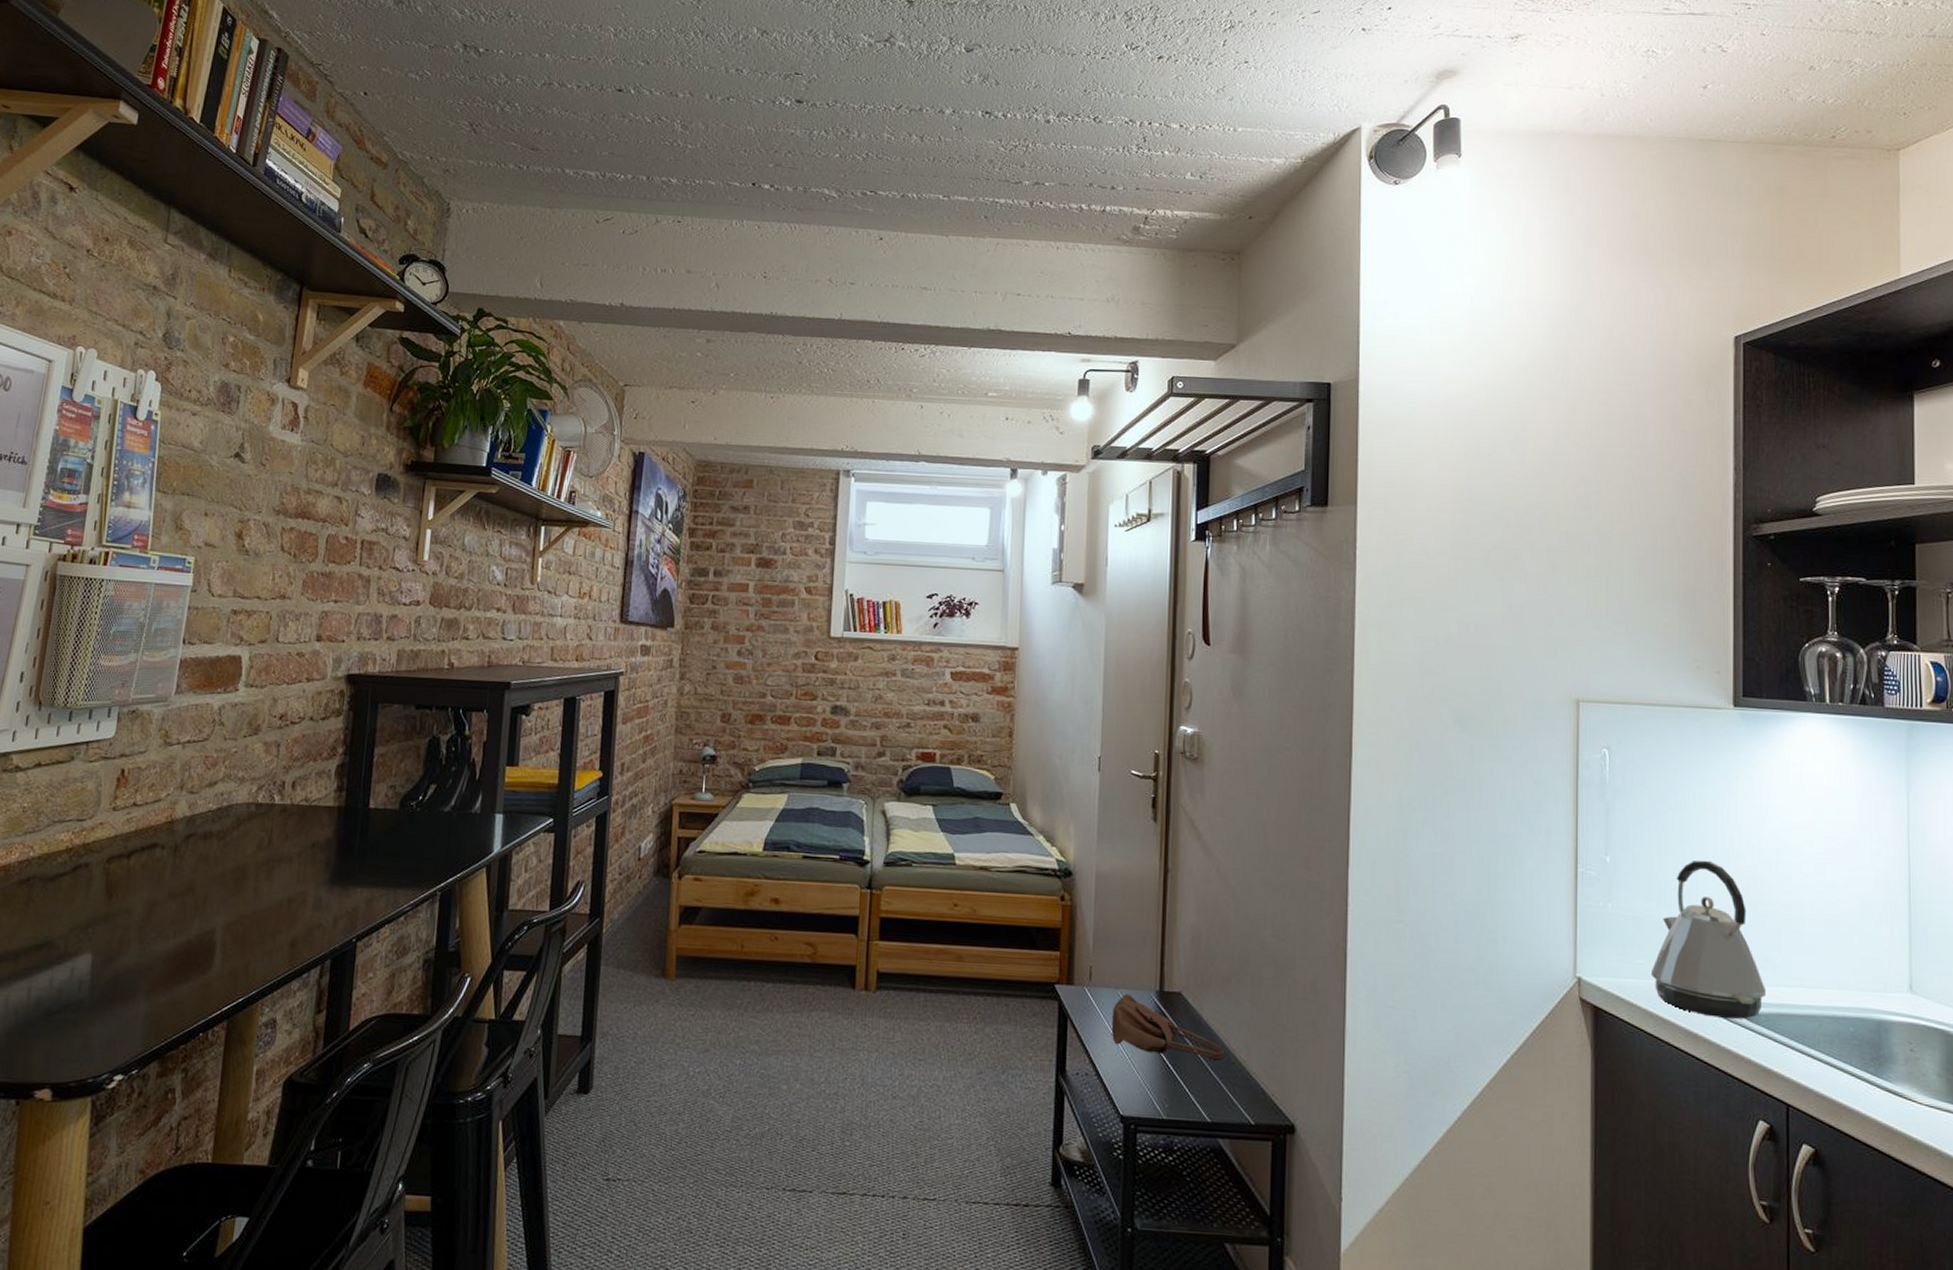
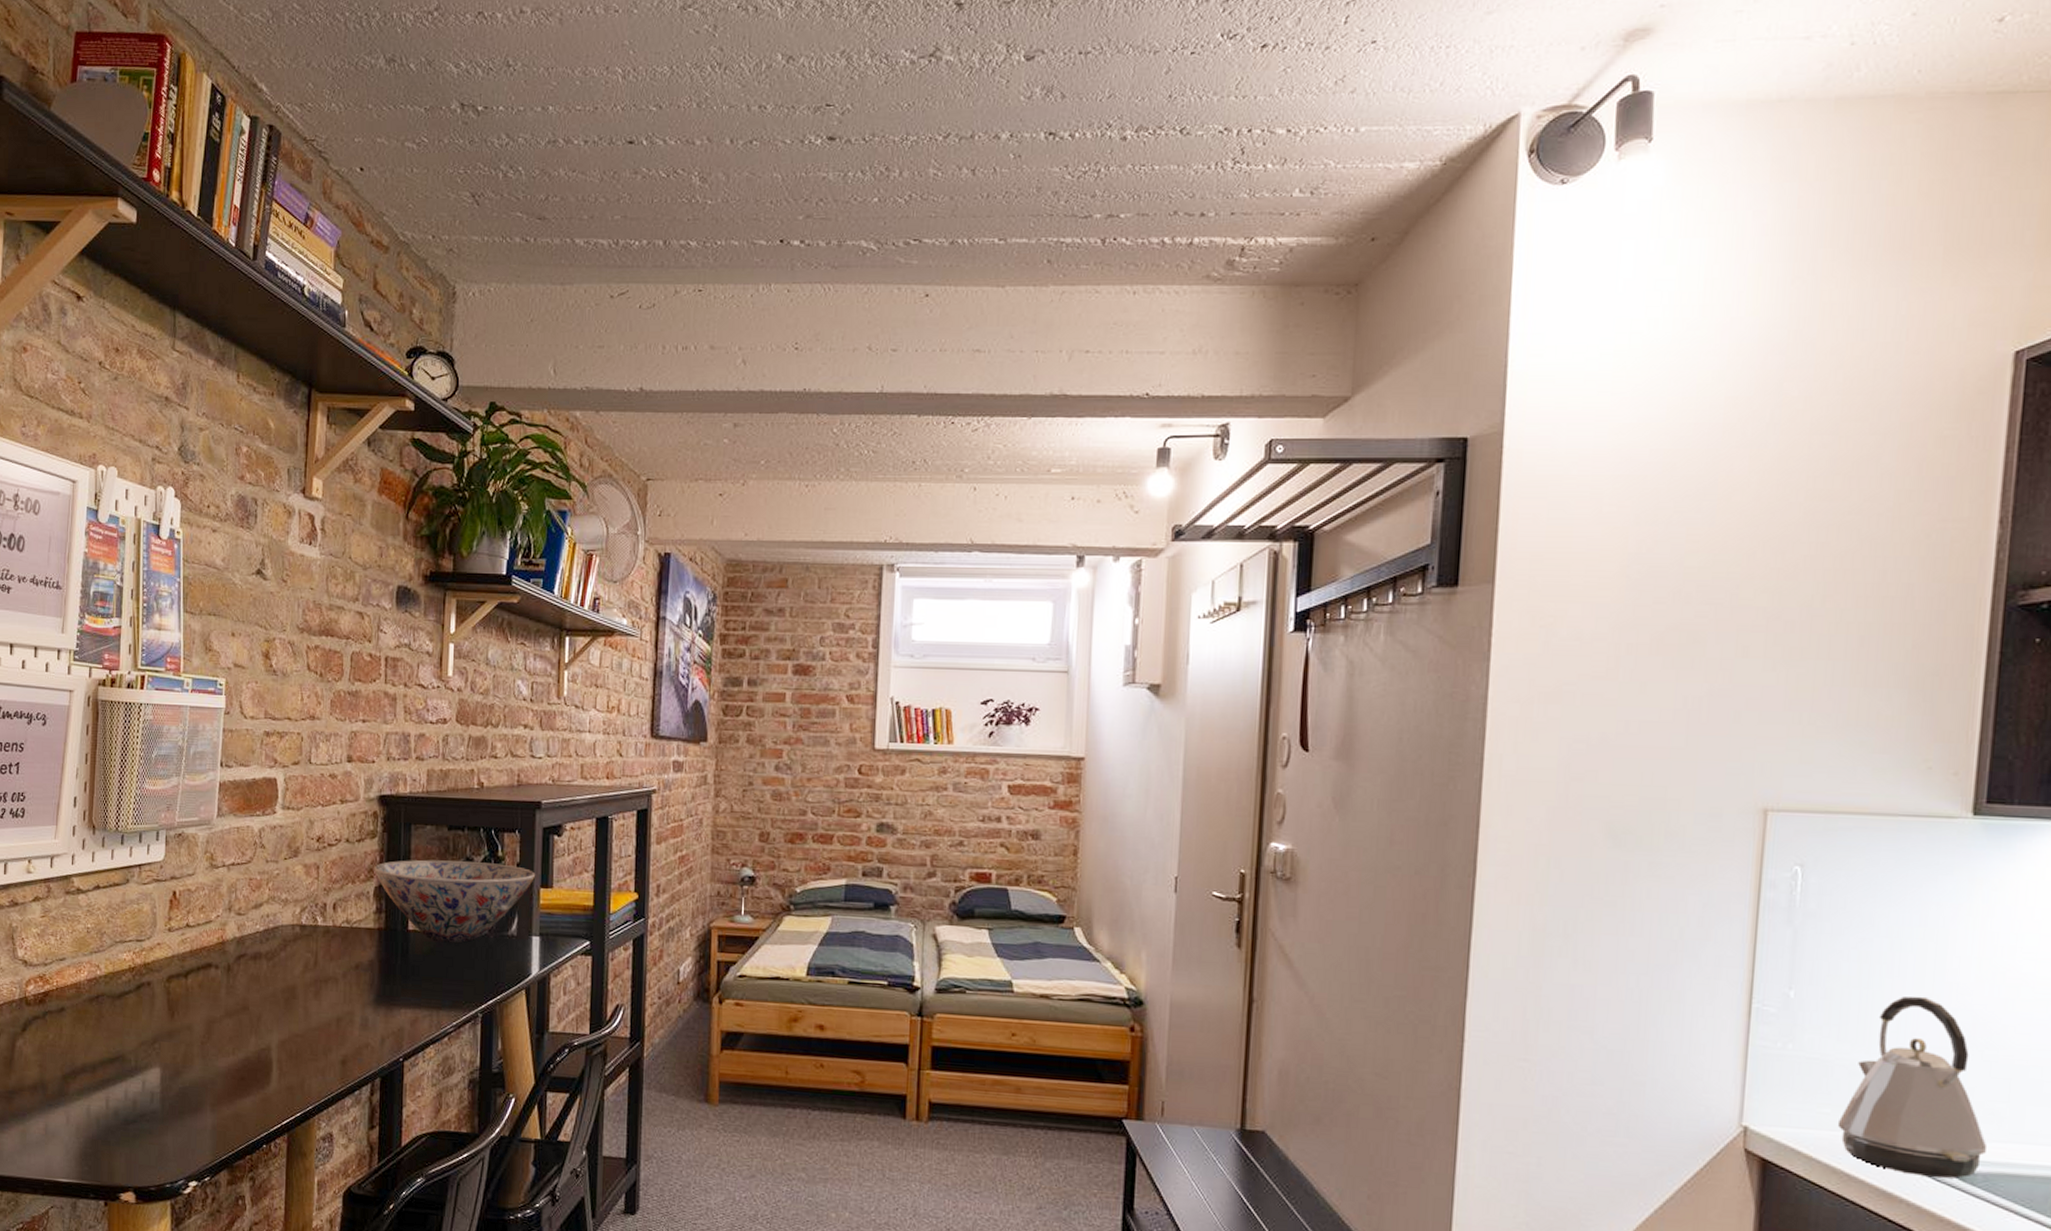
bowl: none [337,738,502,822] -> present [374,859,536,944]
handbag: present [1111,994,1225,1060] -> none [1185,1131,1314,1204]

